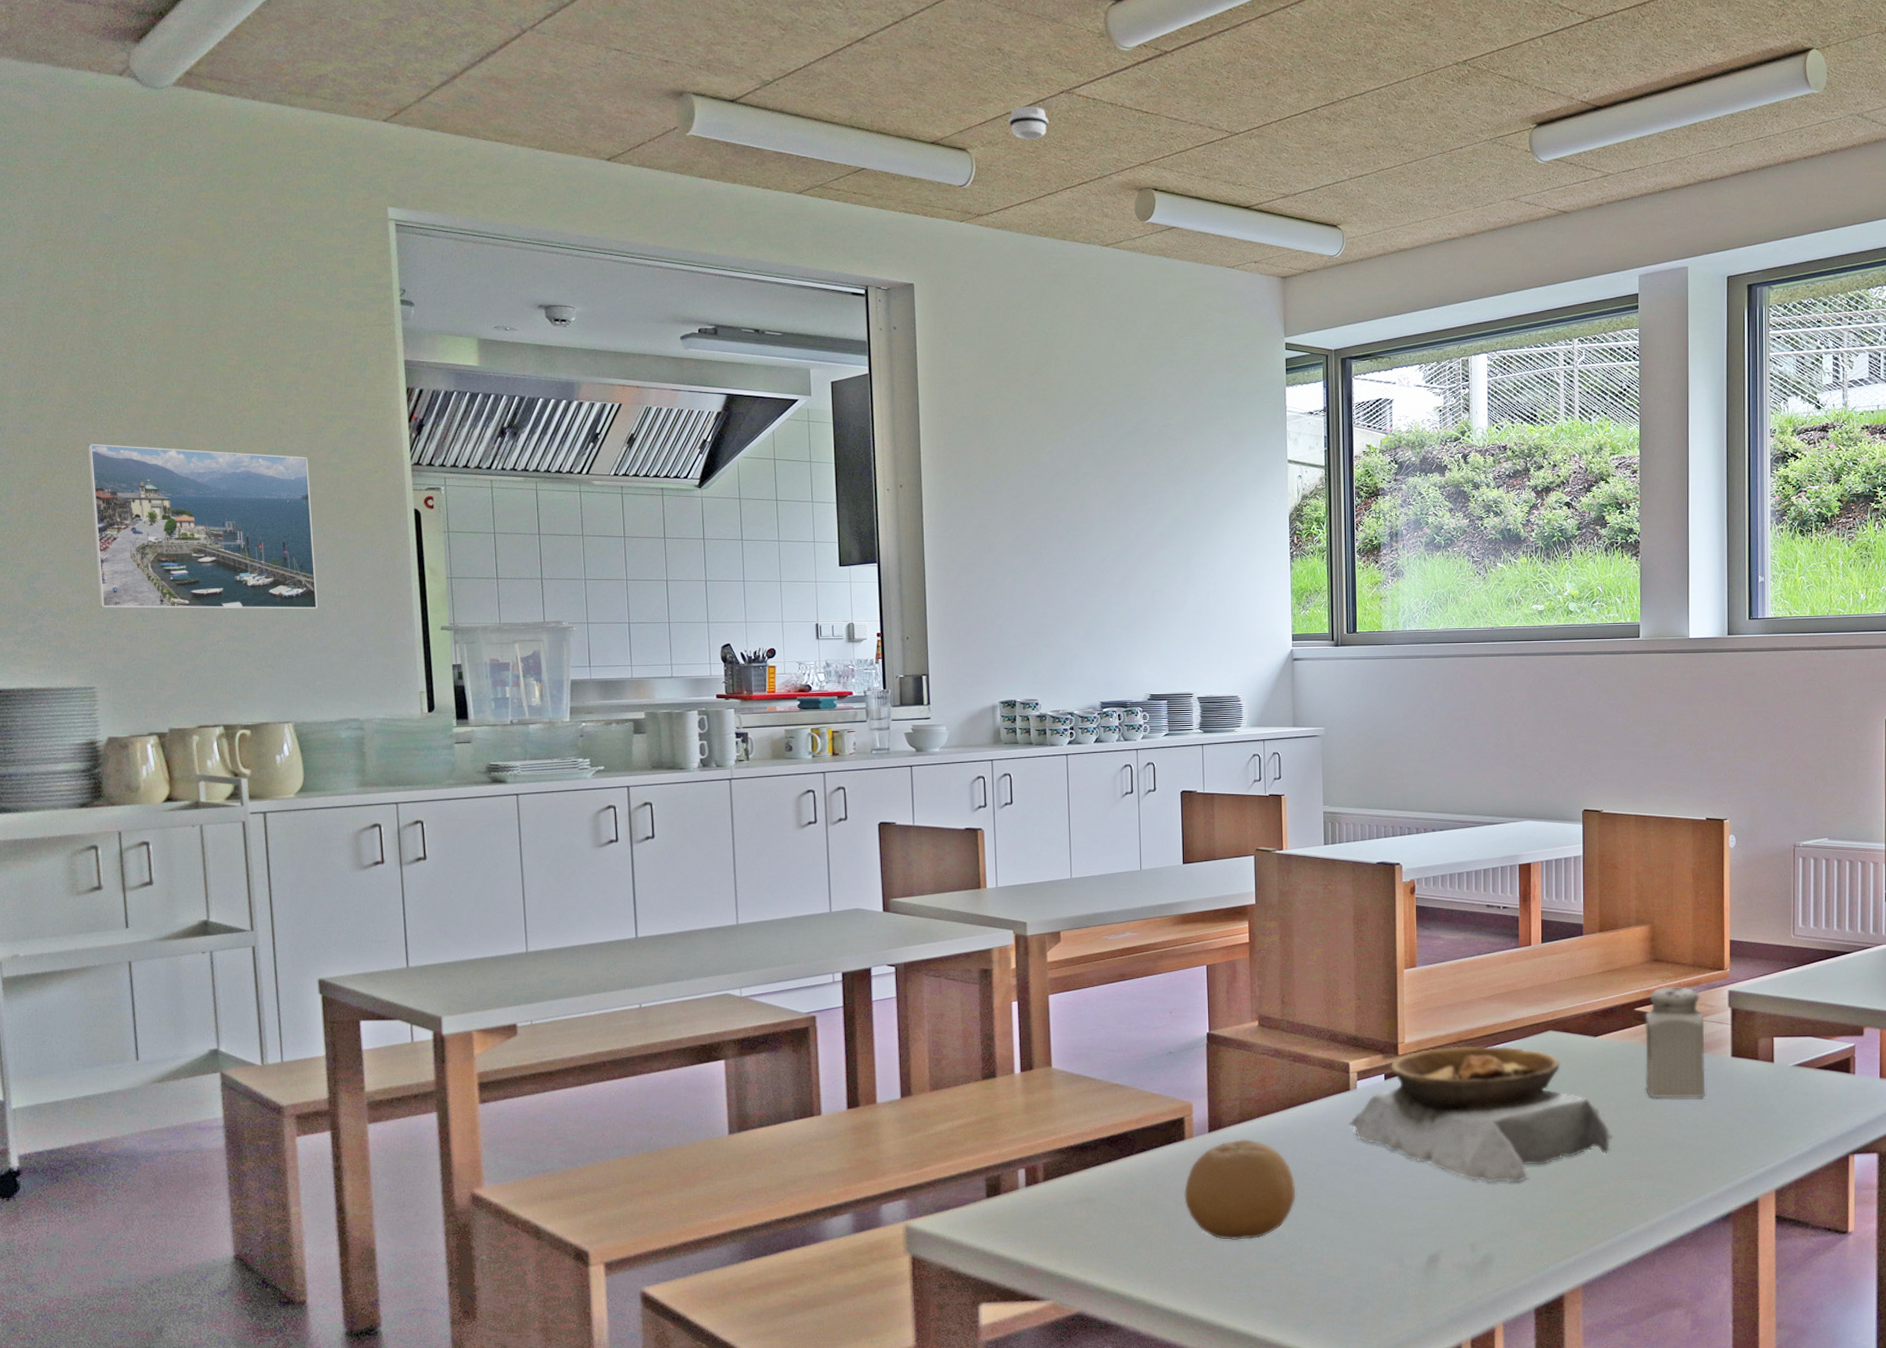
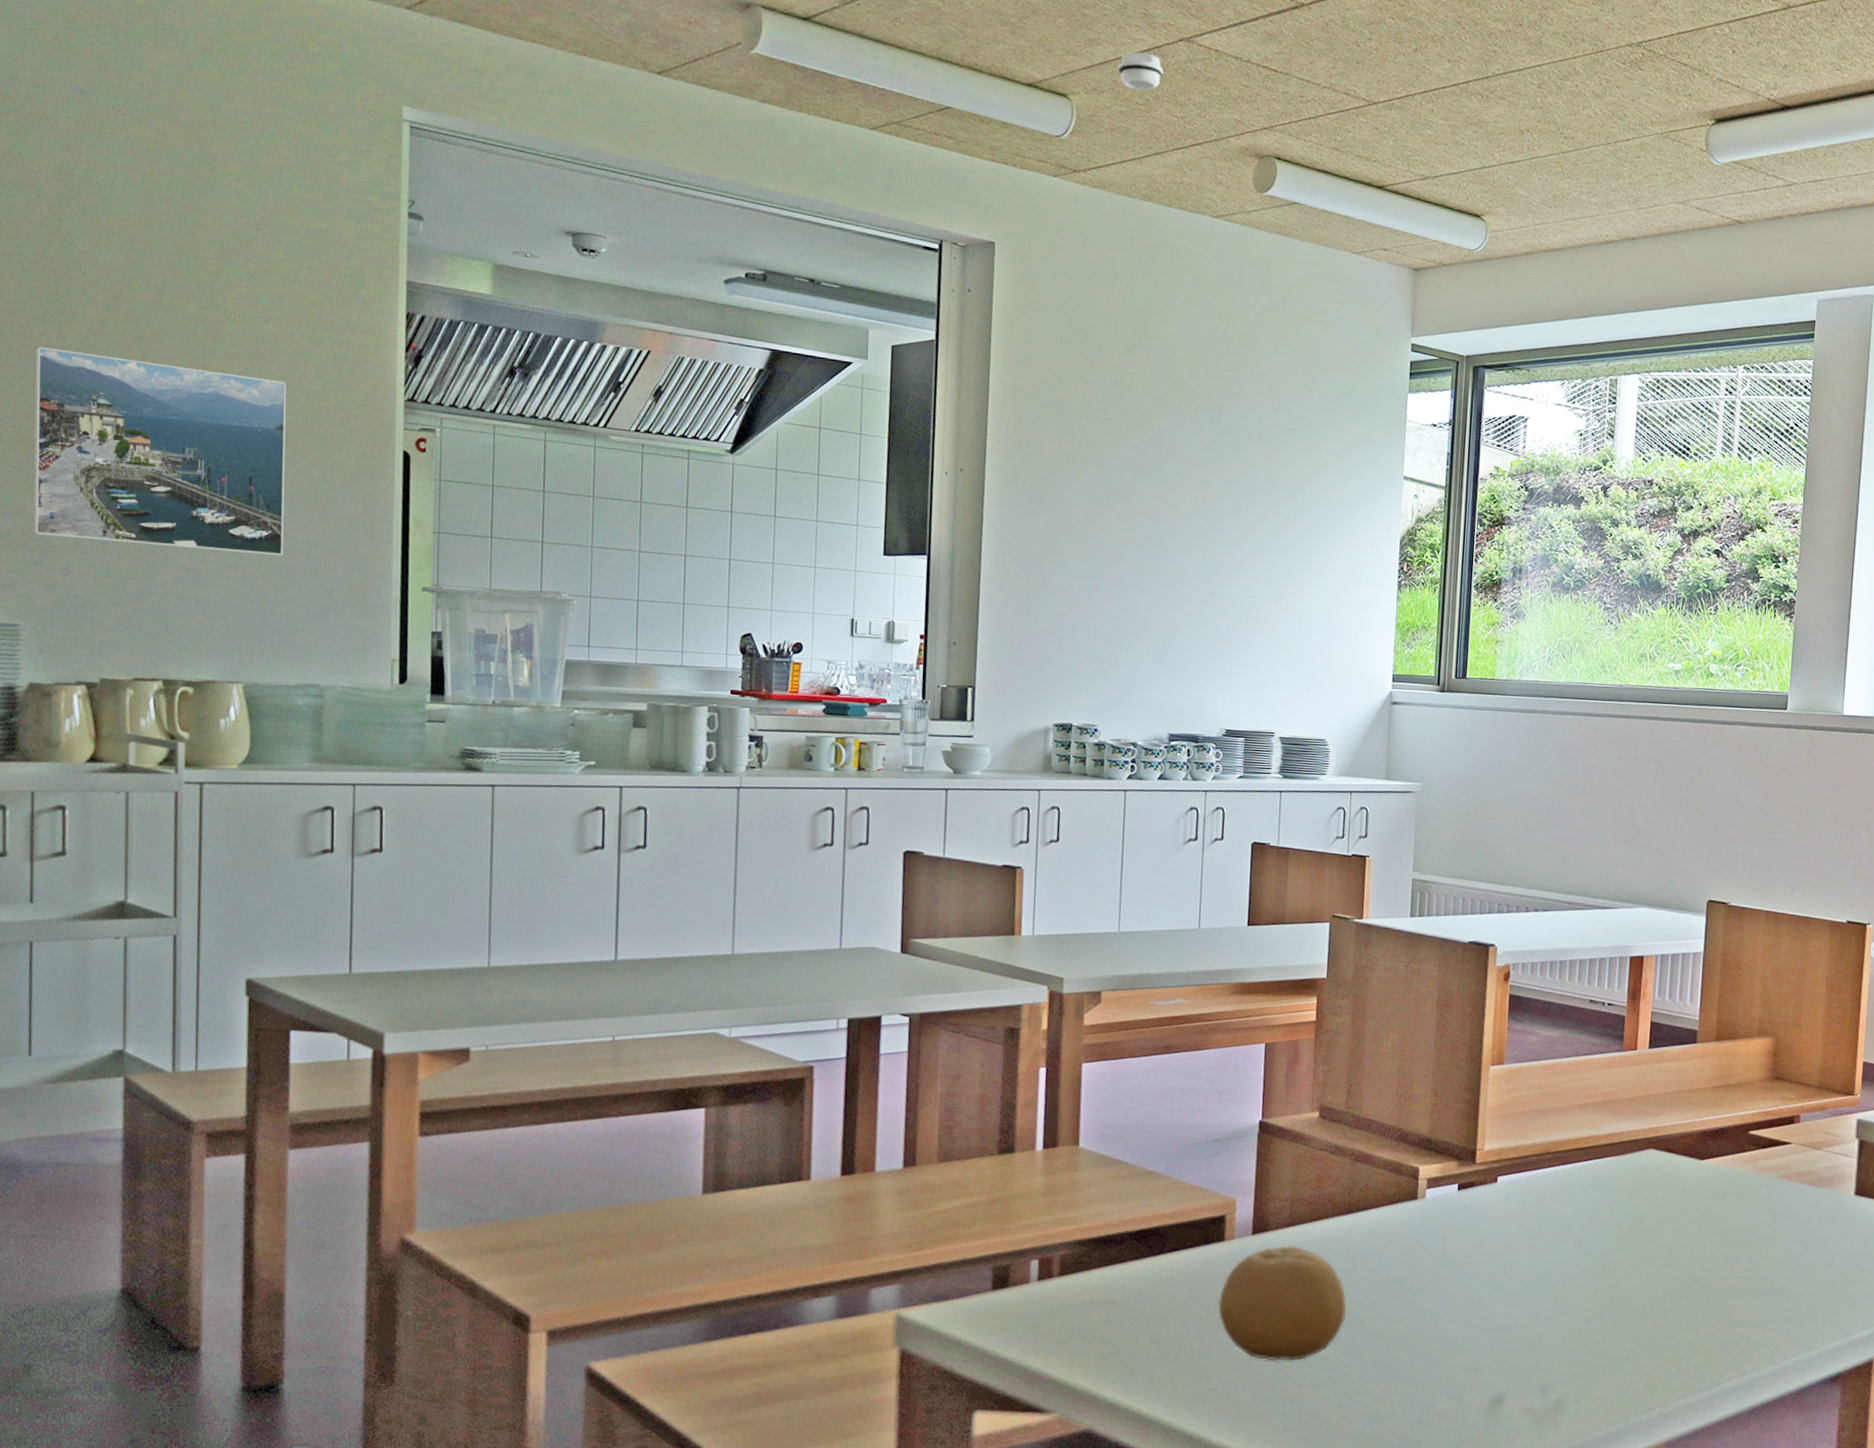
bowl: present [1348,1046,1613,1183] -> none [1412,1158,1713,1320]
salt shaker: present [1645,987,1705,1098] -> none [1754,1109,1828,1240]

